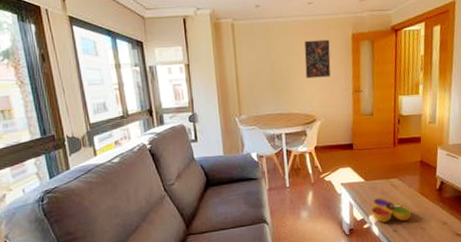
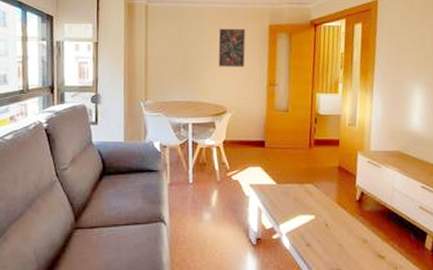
decorative bowl: present [371,198,412,223] -> none [282,205,328,234]

